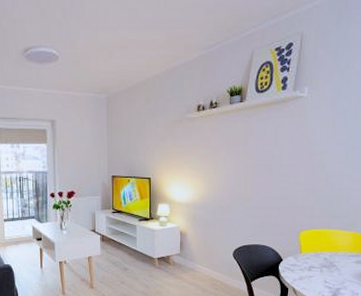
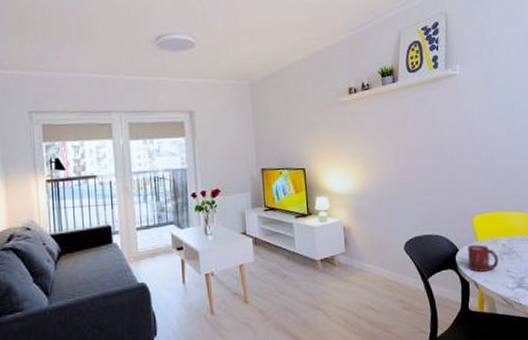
cup: none [290,257,319,280] -> present [468,245,499,272]

